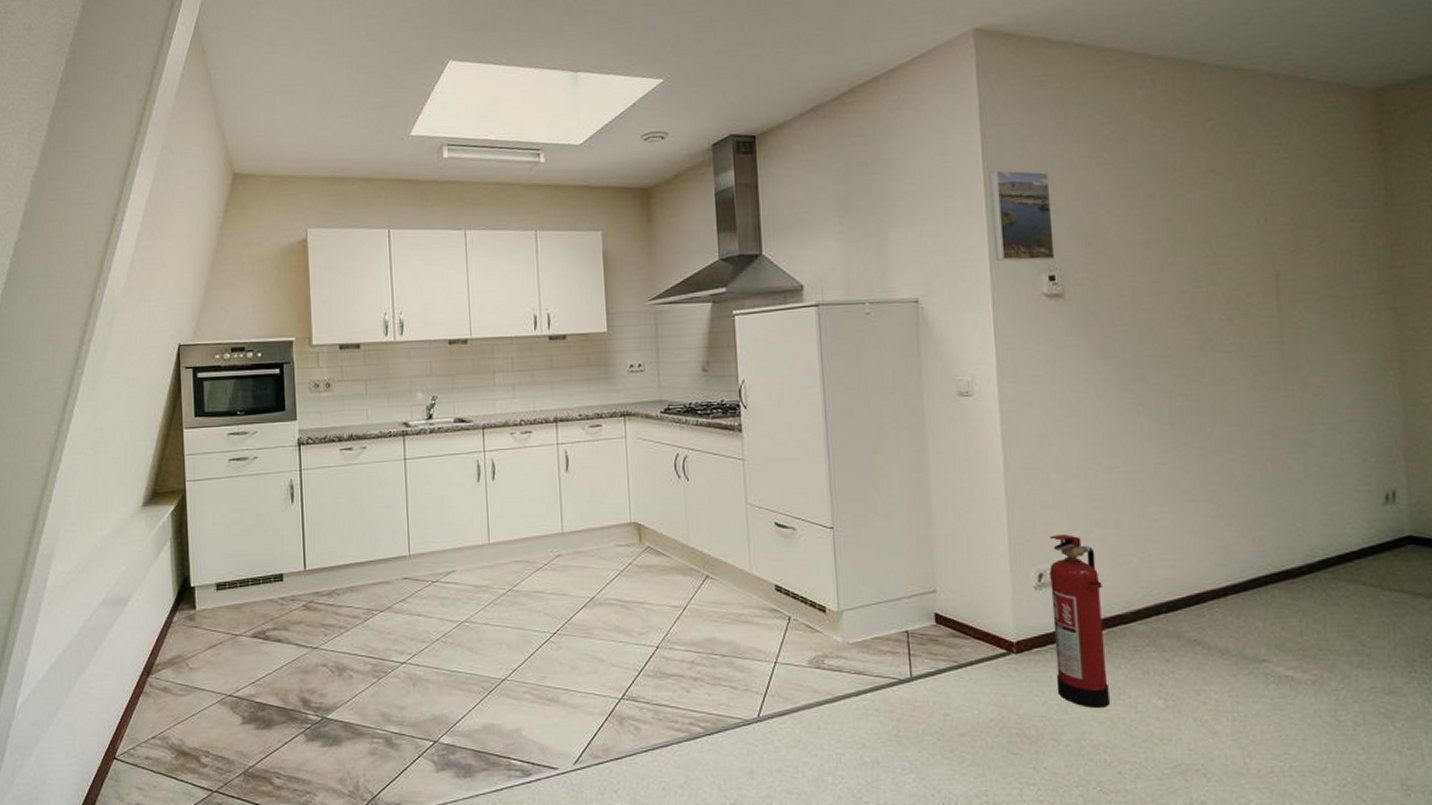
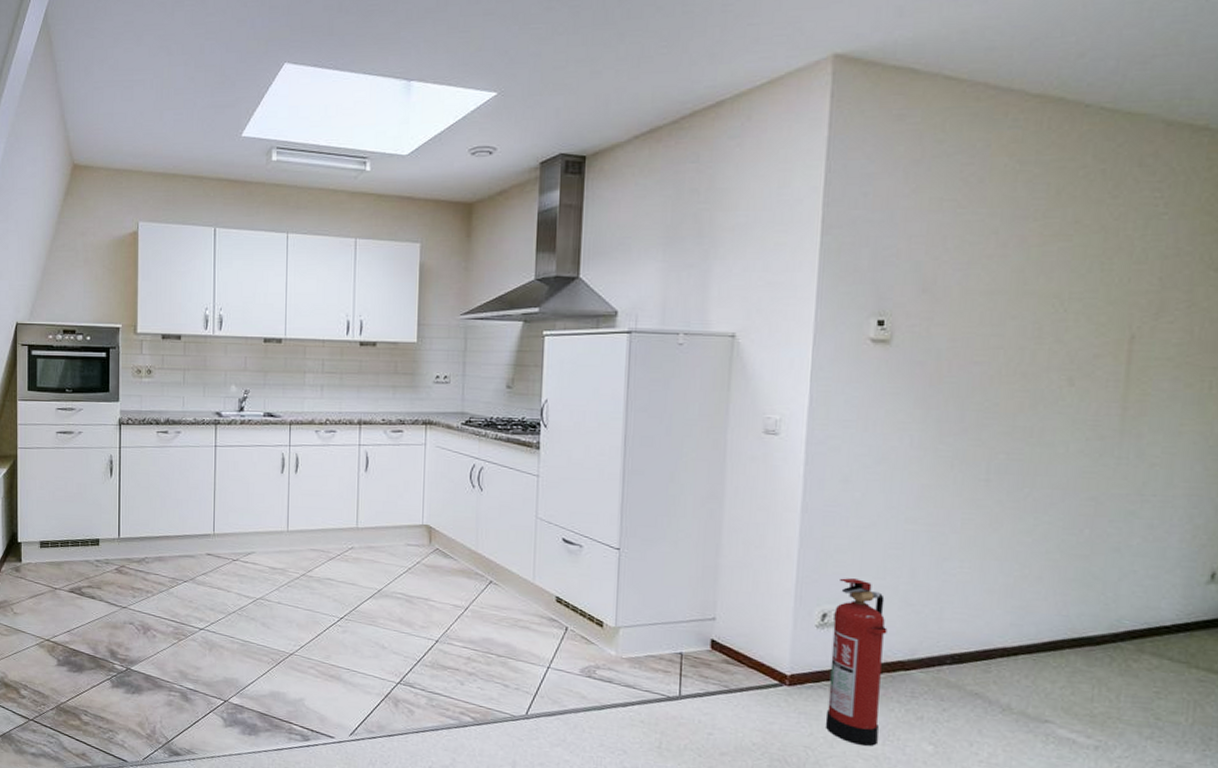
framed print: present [989,170,1055,262] -> none [822,207,894,304]

